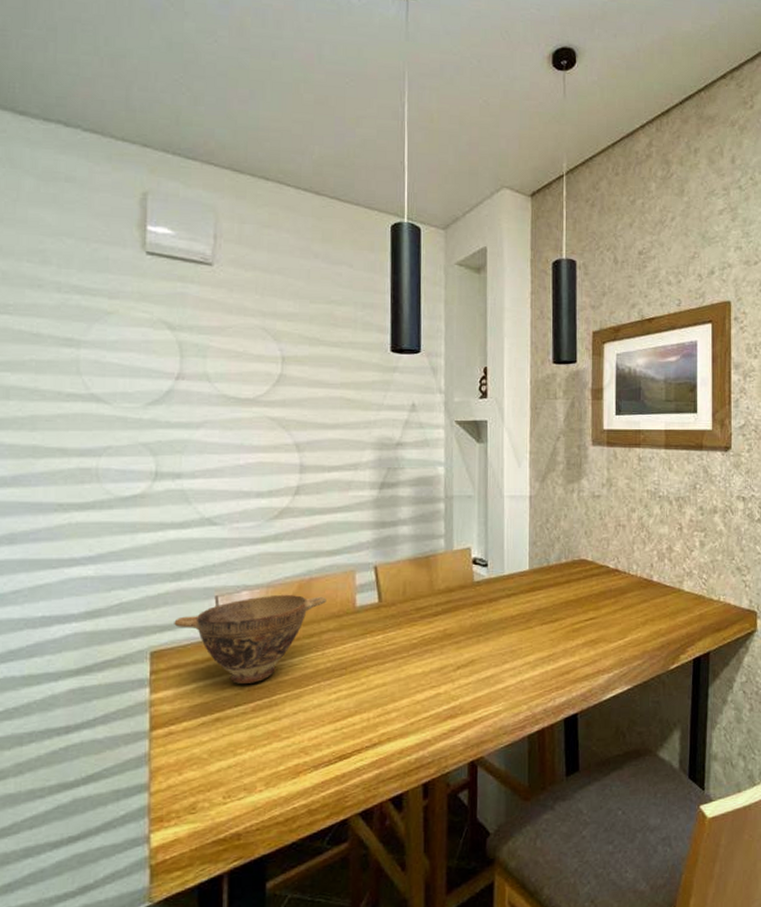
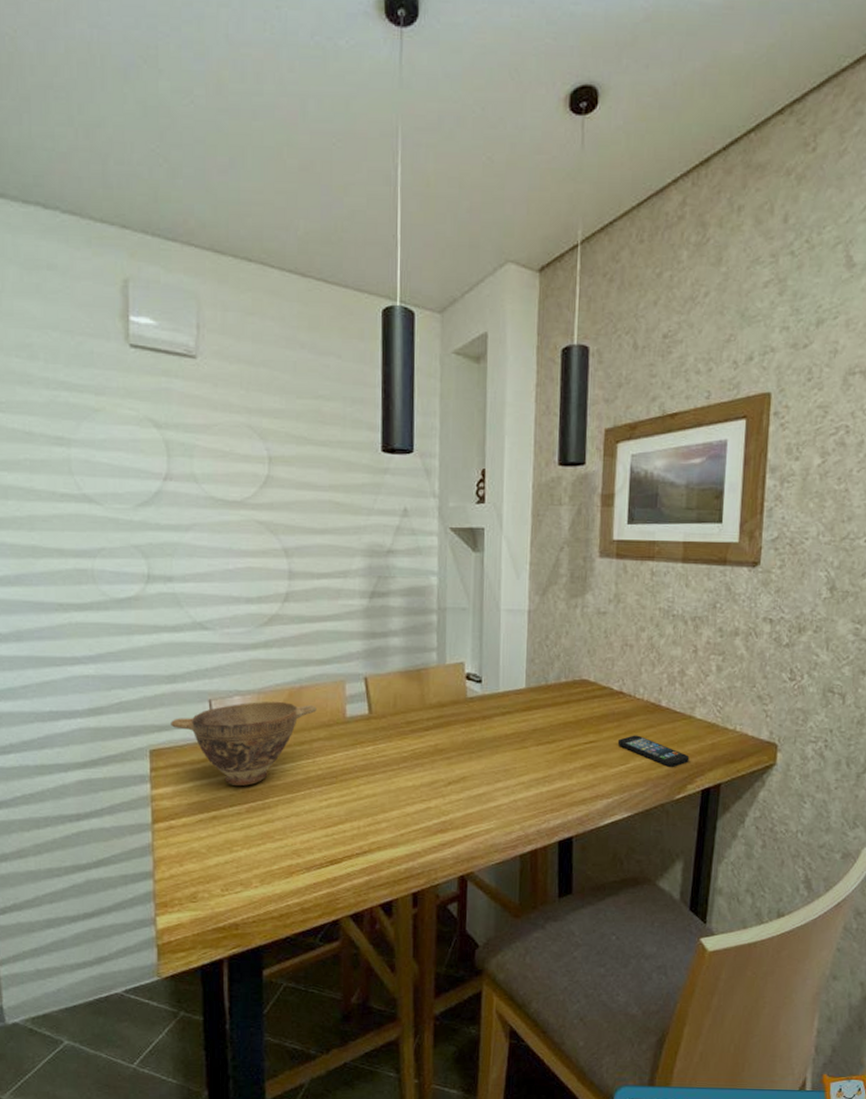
smartphone: none [615,610,681,639] -> present [617,735,690,767]

